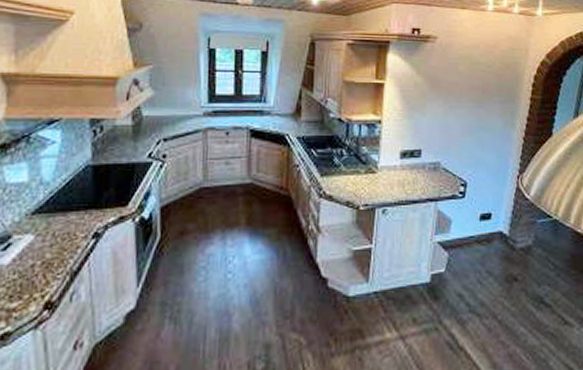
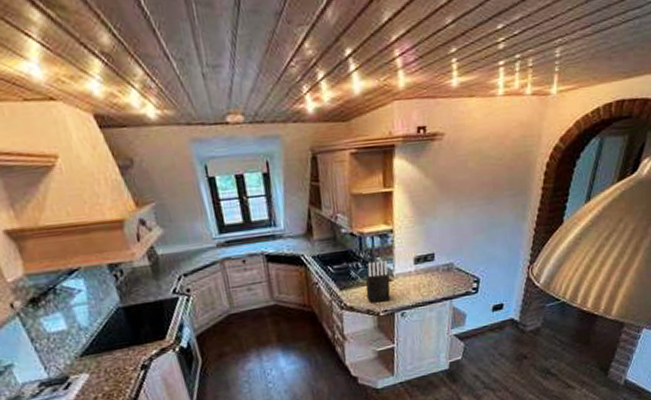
knife block: none [348,150,374,195] -> present [365,261,391,304]

